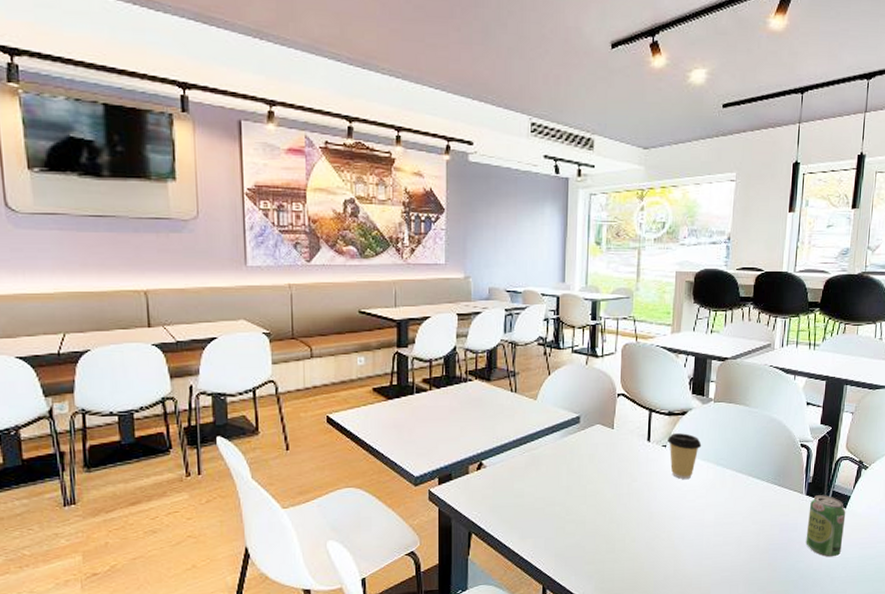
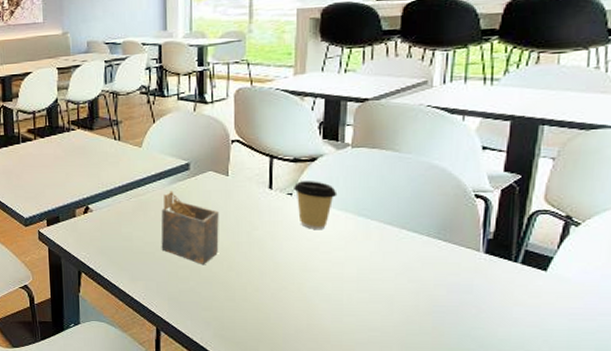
napkin holder: none [550,444,604,518] -> present [161,191,219,264]
beverage can: present [806,495,846,557] -> none [486,254,547,327]

